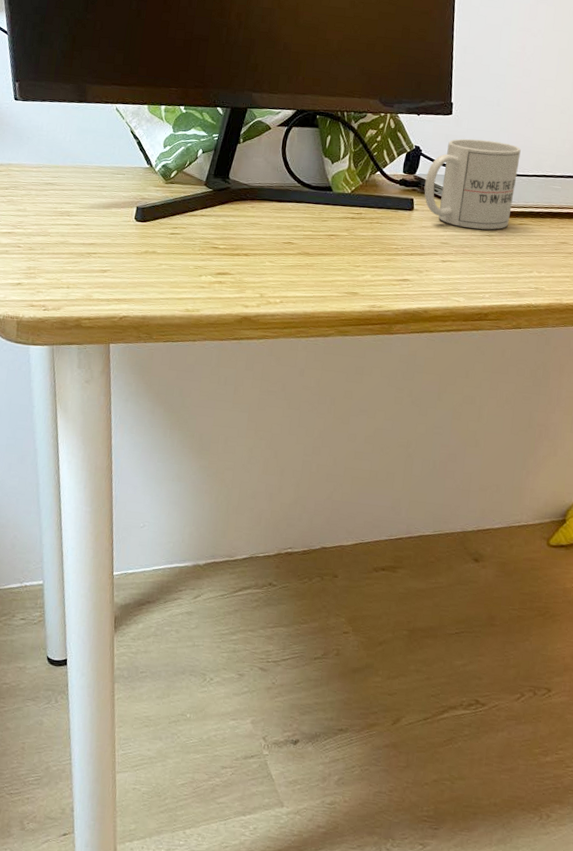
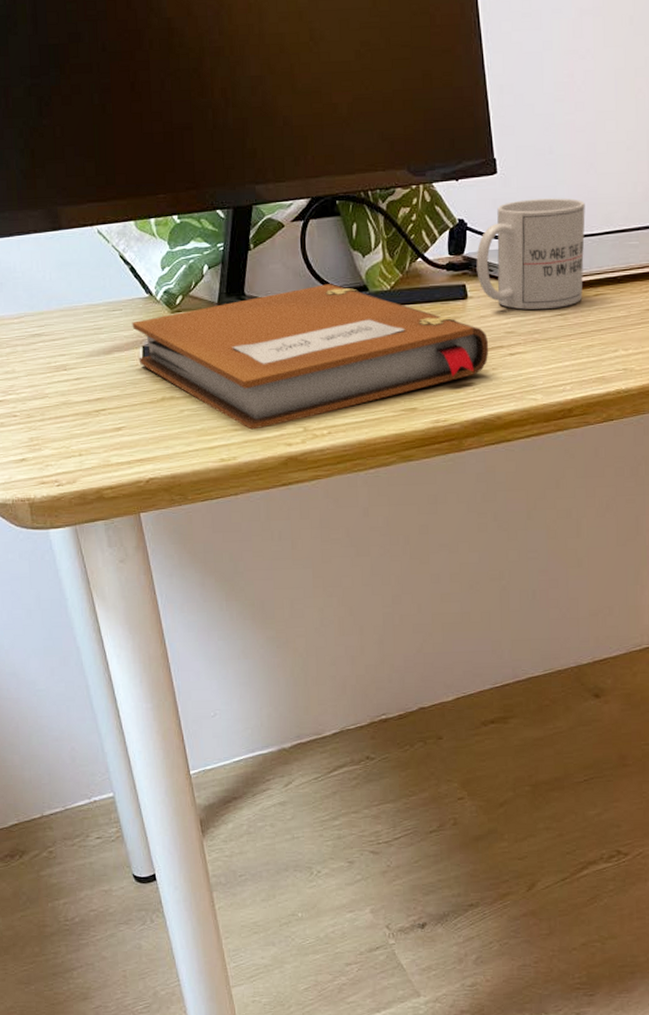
notebook: none [131,180,426,289] -> present [132,284,489,430]

